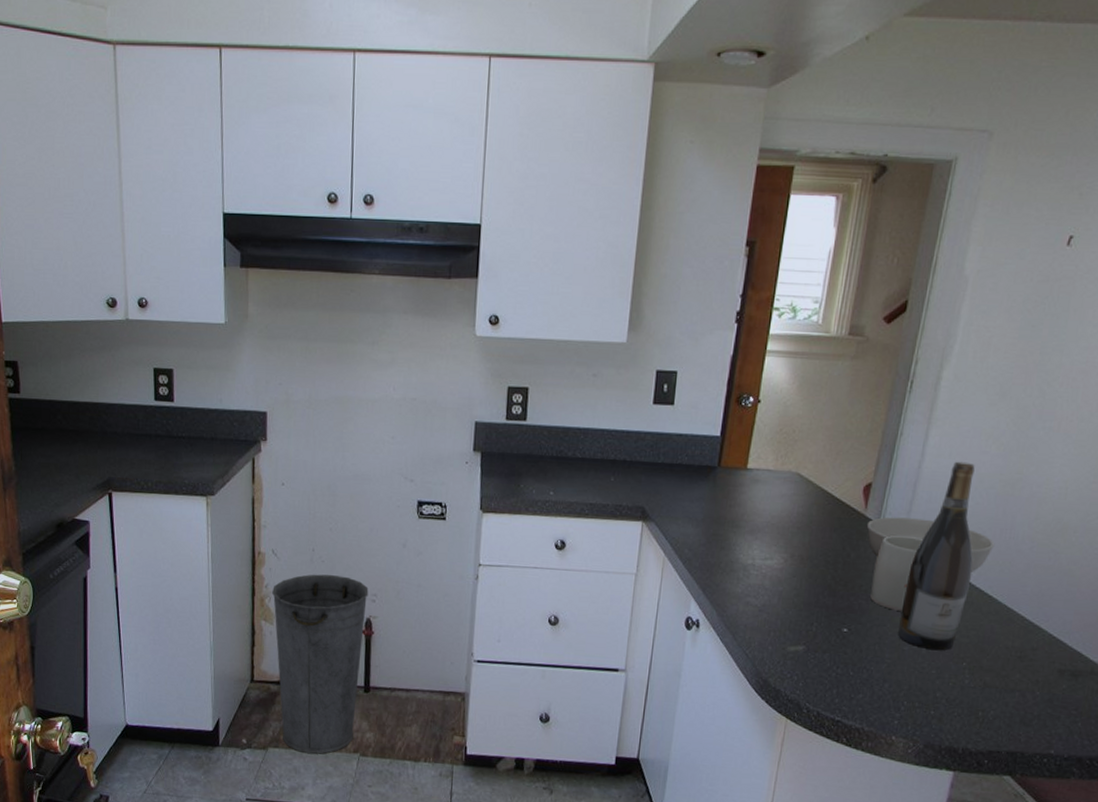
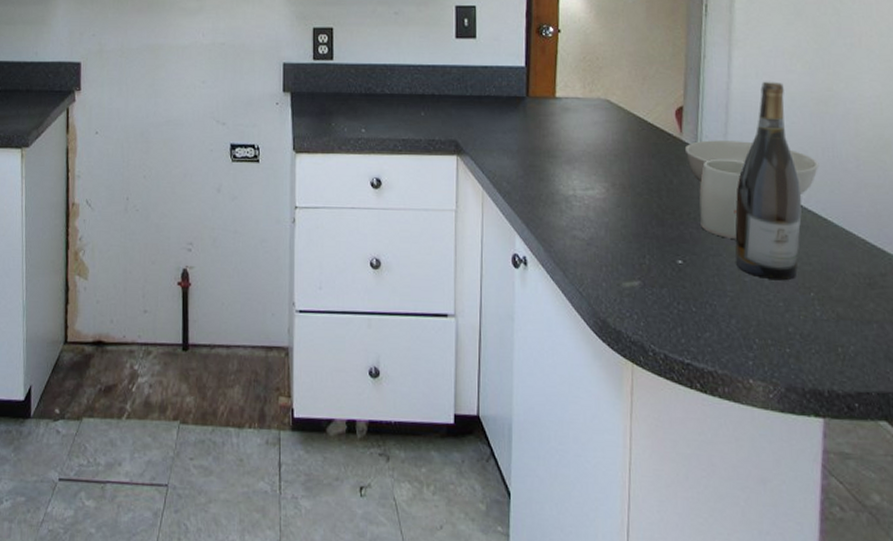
bucket: present [272,574,369,754] -> none [86,224,184,424]

